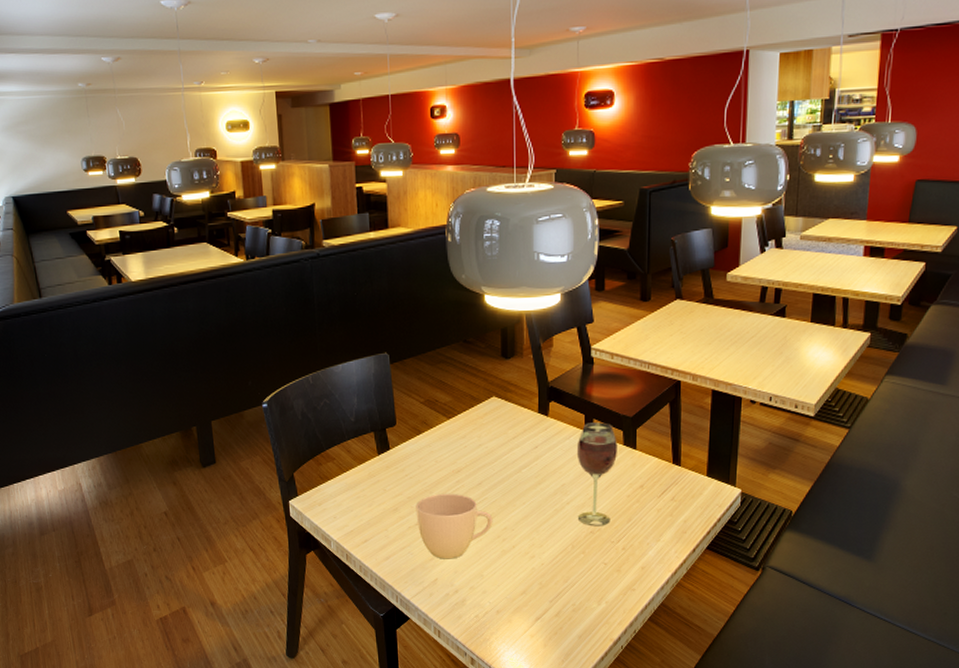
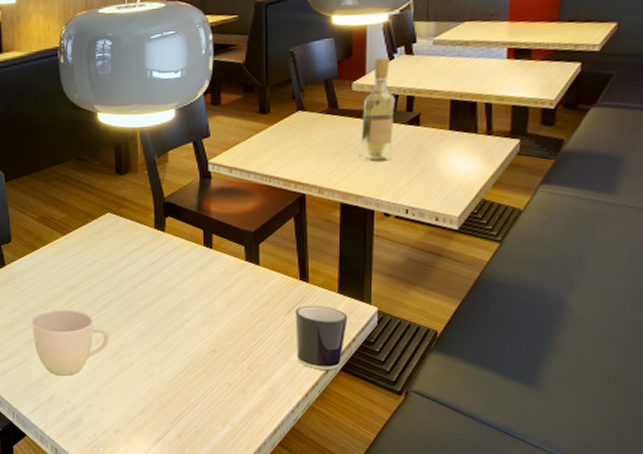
wineglass: present [576,422,617,527] -> none [195,237,239,345]
mug: none [667,487,715,549] -> present [295,305,348,370]
bottle: none [730,250,765,351] -> present [359,58,395,162]

